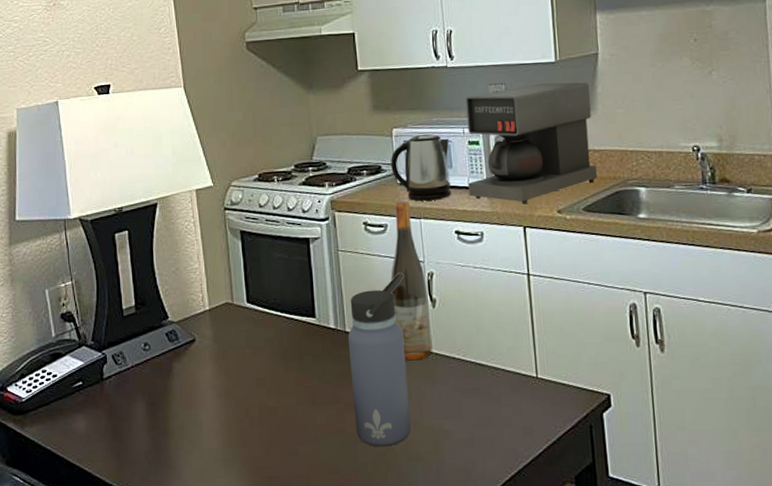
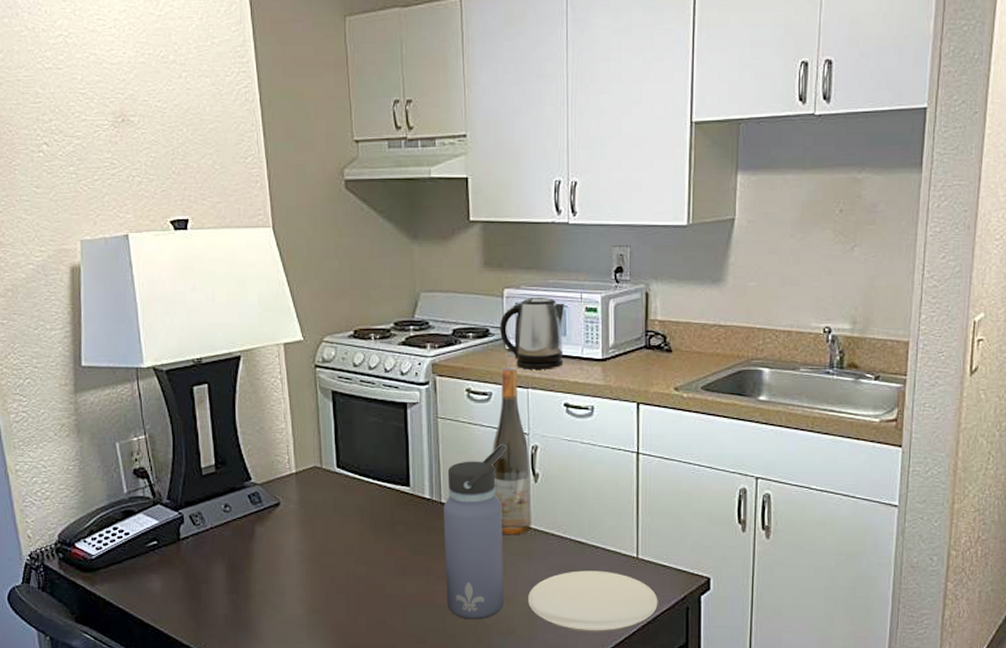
plate: none [433,392,562,456] -> present [527,570,658,633]
coffee maker: present [465,82,598,205] -> none [582,248,722,379]

